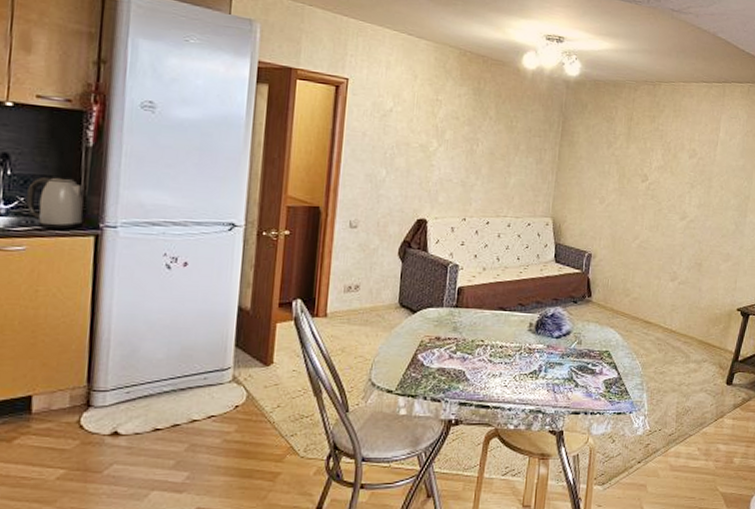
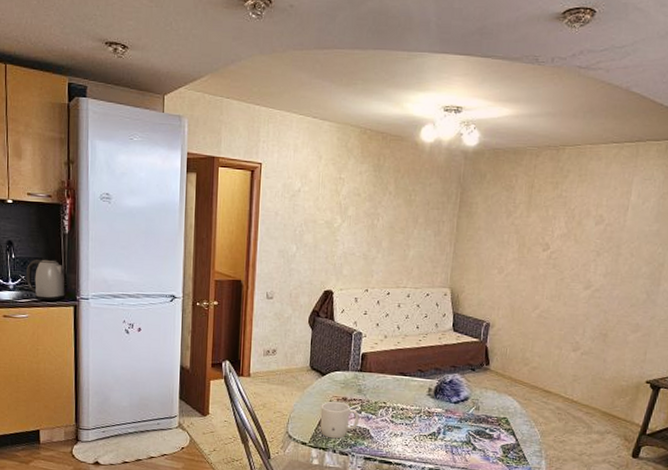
mug: none [409,341,454,384] -> present [320,401,359,439]

